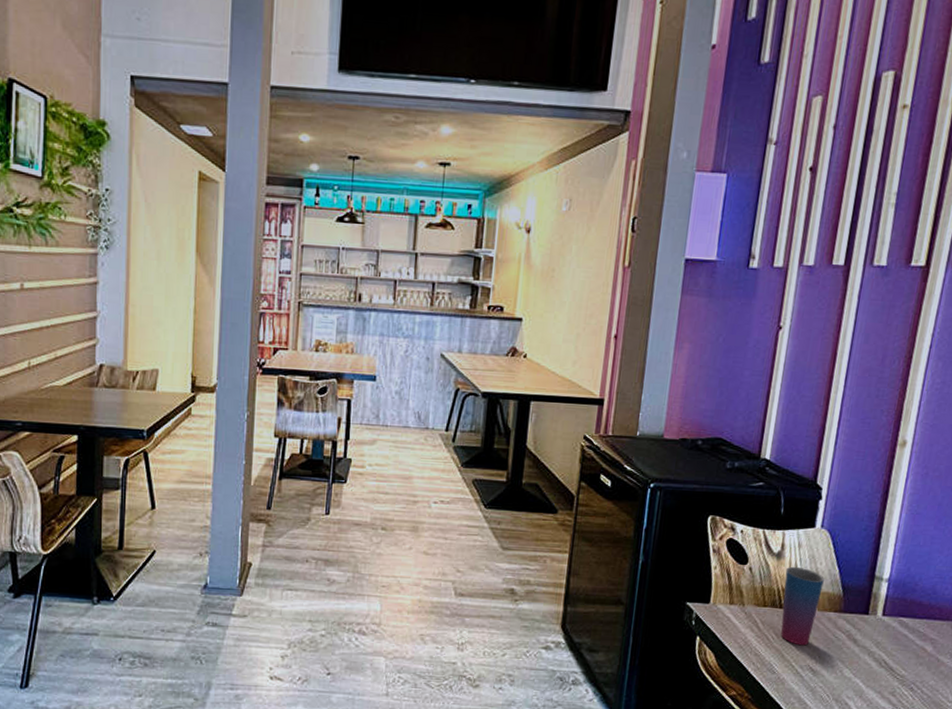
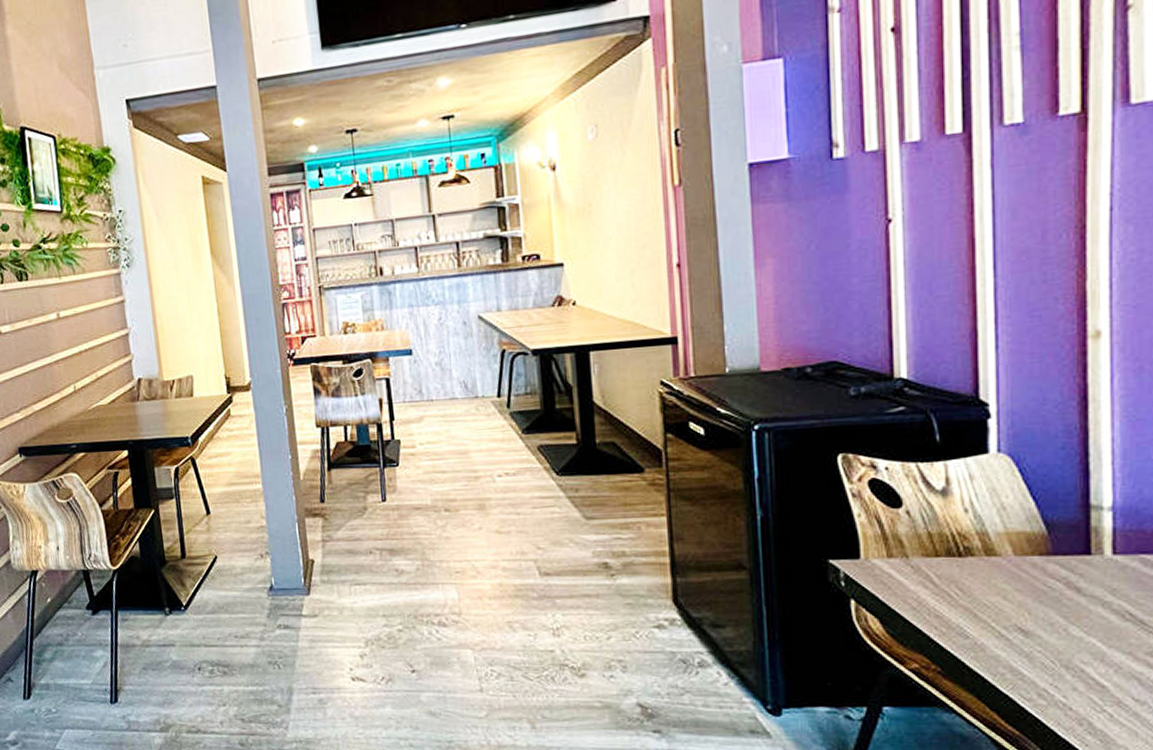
cup: present [781,566,824,646] -> none [958,503,1016,601]

